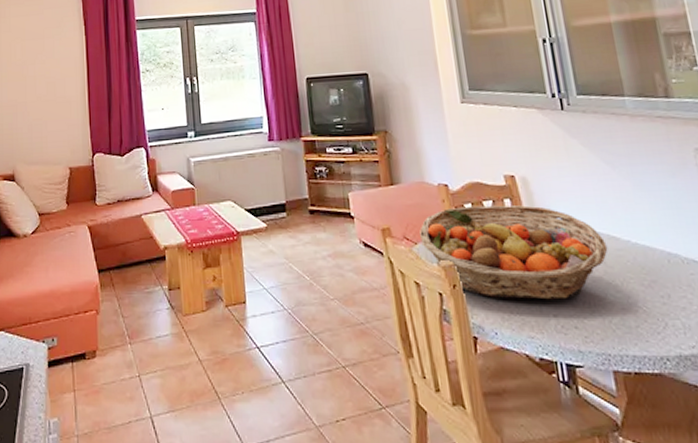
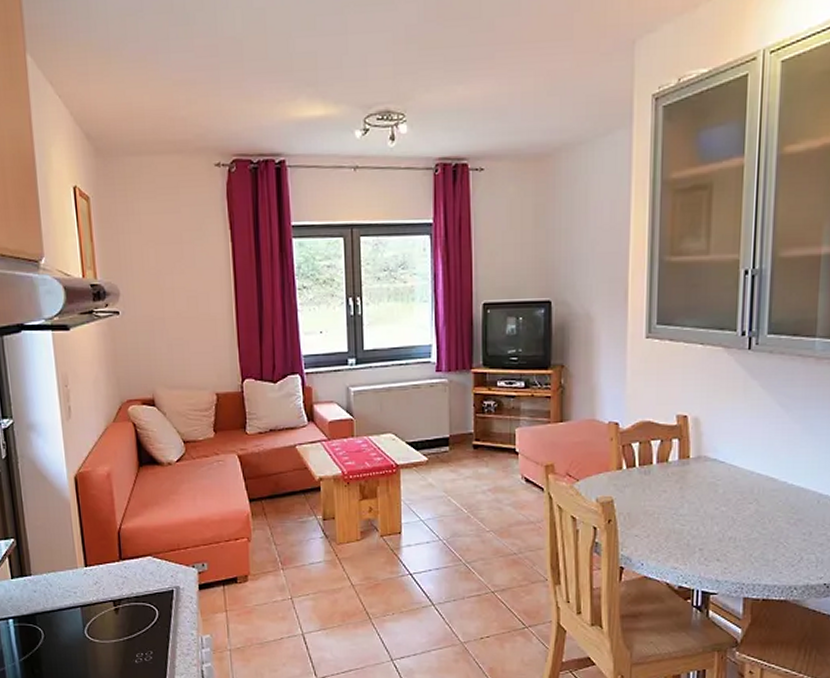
fruit basket: present [419,205,608,300] -> none [583,444,764,535]

